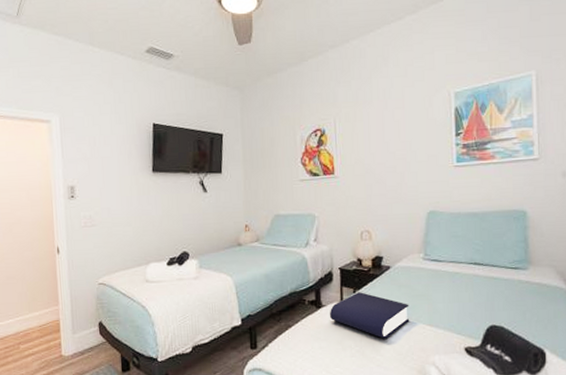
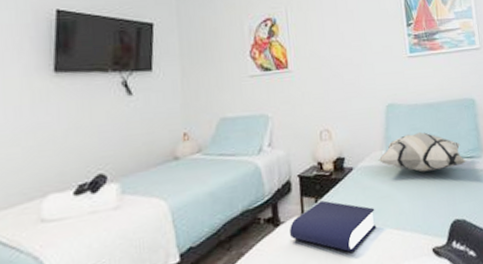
decorative pillow: none [415,239,511,277] -> present [378,131,467,172]

